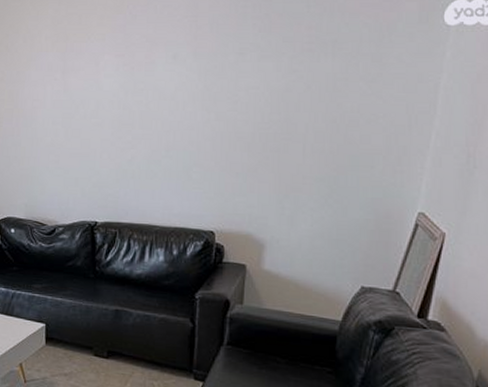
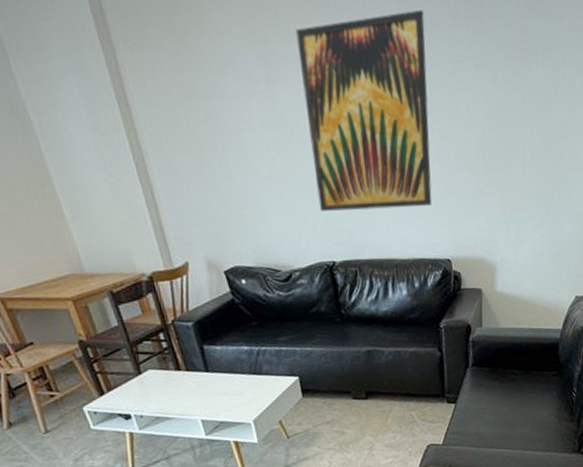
wall art: none [90,13,211,180] -> present [296,9,432,211]

